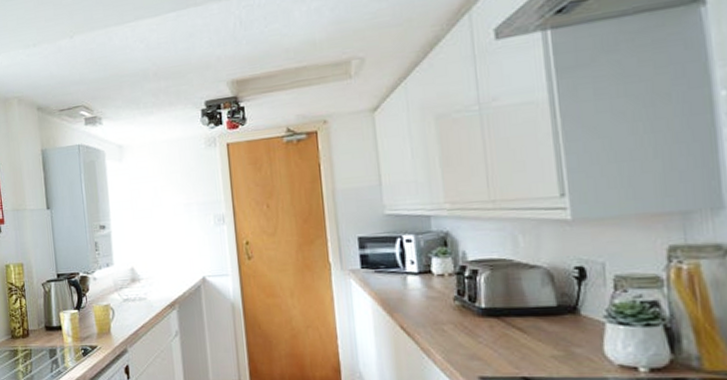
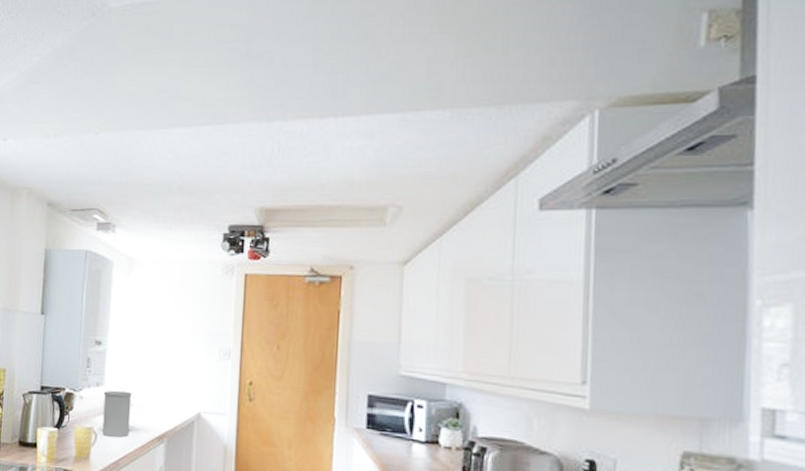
canister: none [114,267,144,312] -> present [102,390,132,439]

